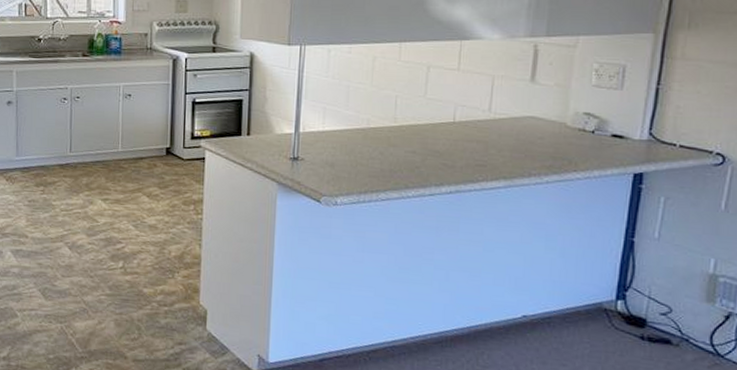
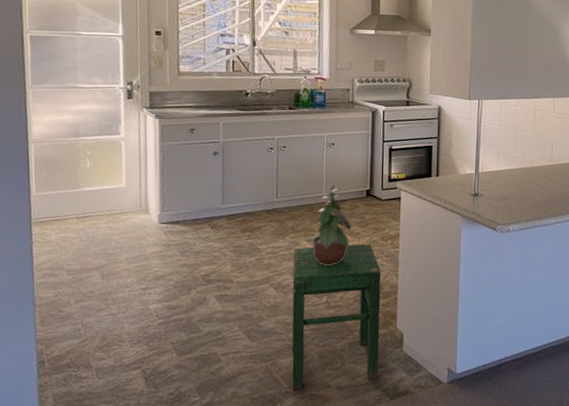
stool: none [87,206,183,357] -> present [292,243,381,390]
potted plant: none [107,140,149,228] -> present [312,185,351,265]

